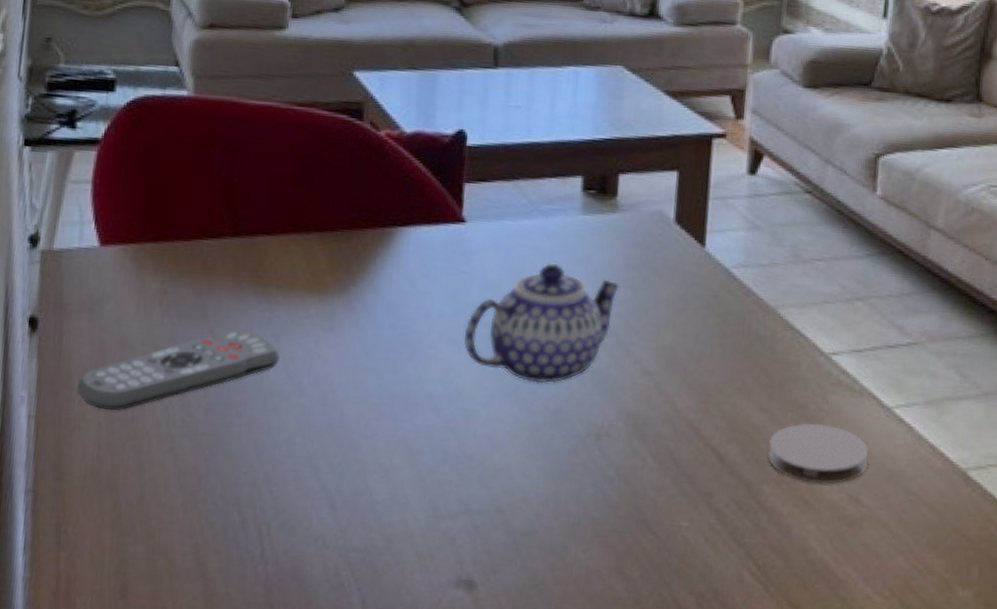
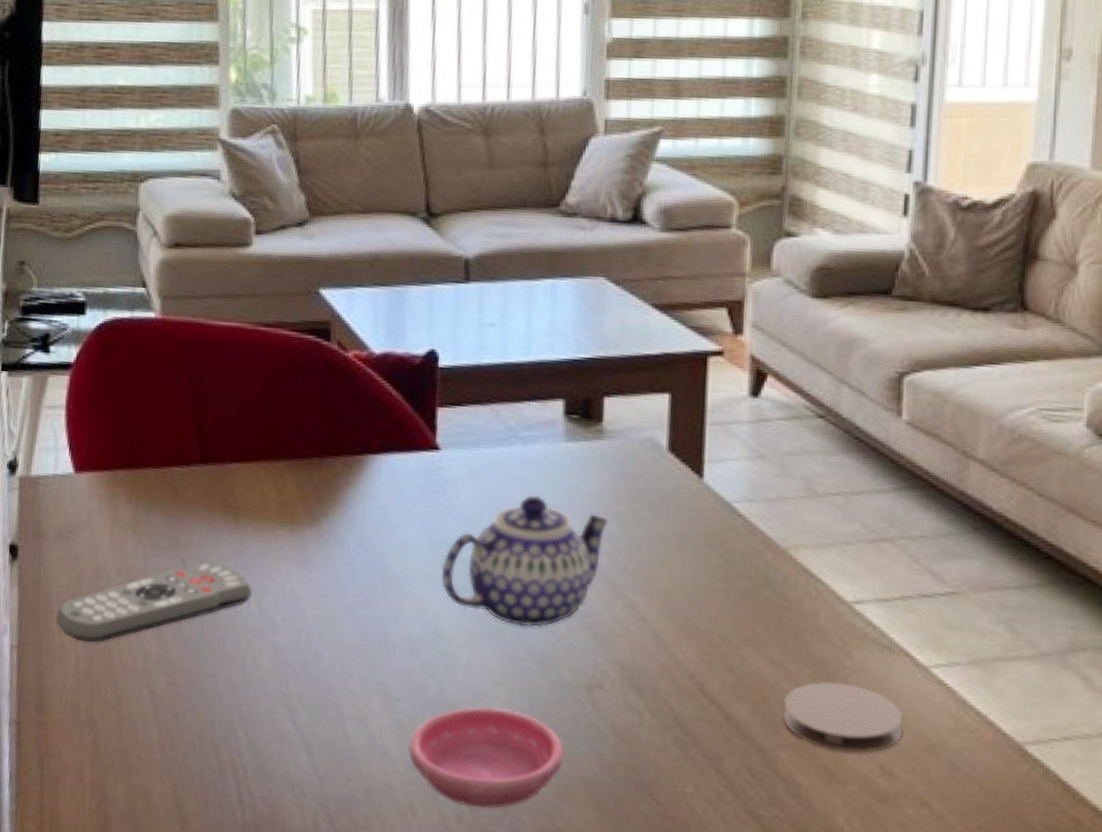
saucer: none [428,458,573,550] -> present [408,707,563,809]

